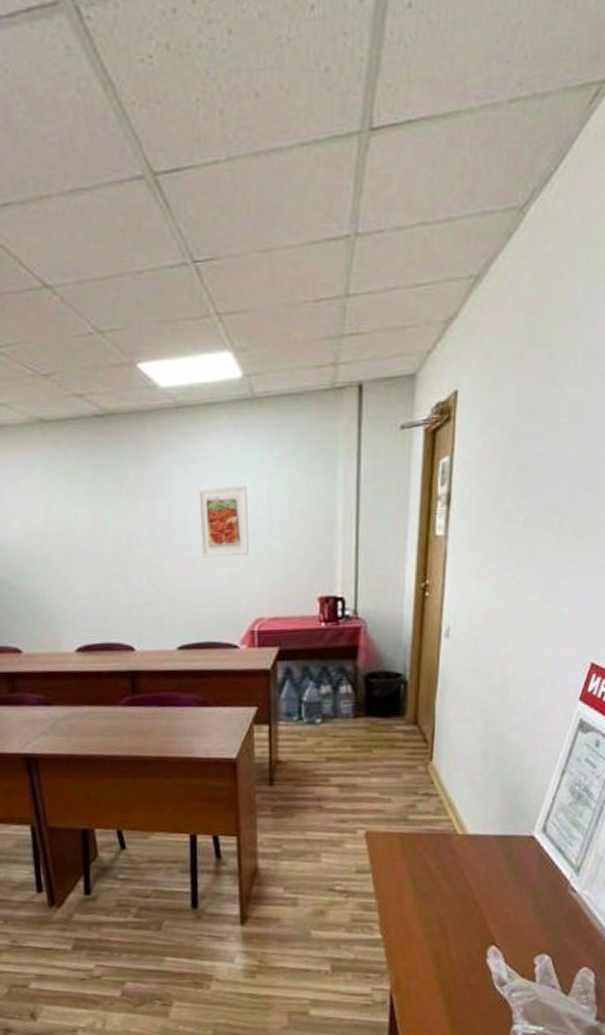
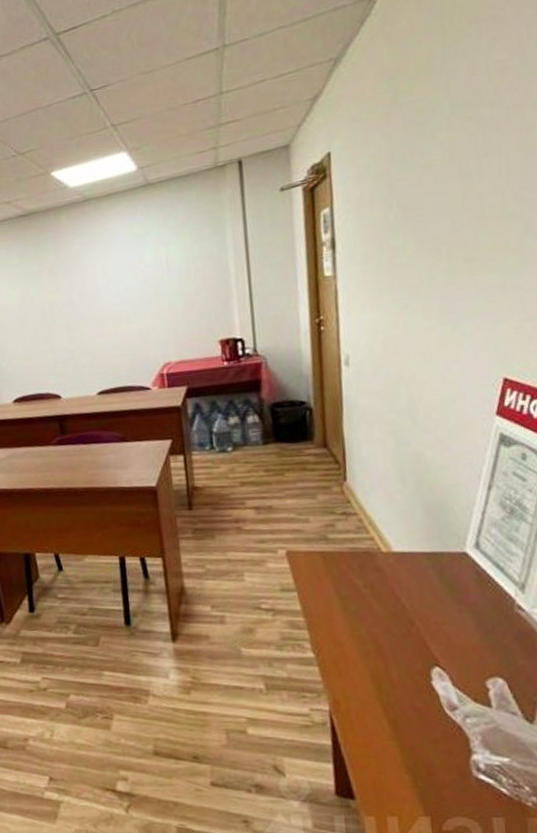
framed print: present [197,485,249,558] -> none [105,254,154,317]

